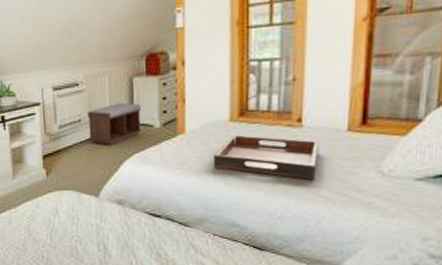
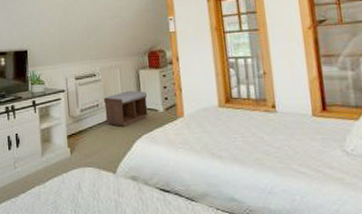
serving tray: present [214,135,319,181] -> none [209,119,294,159]

